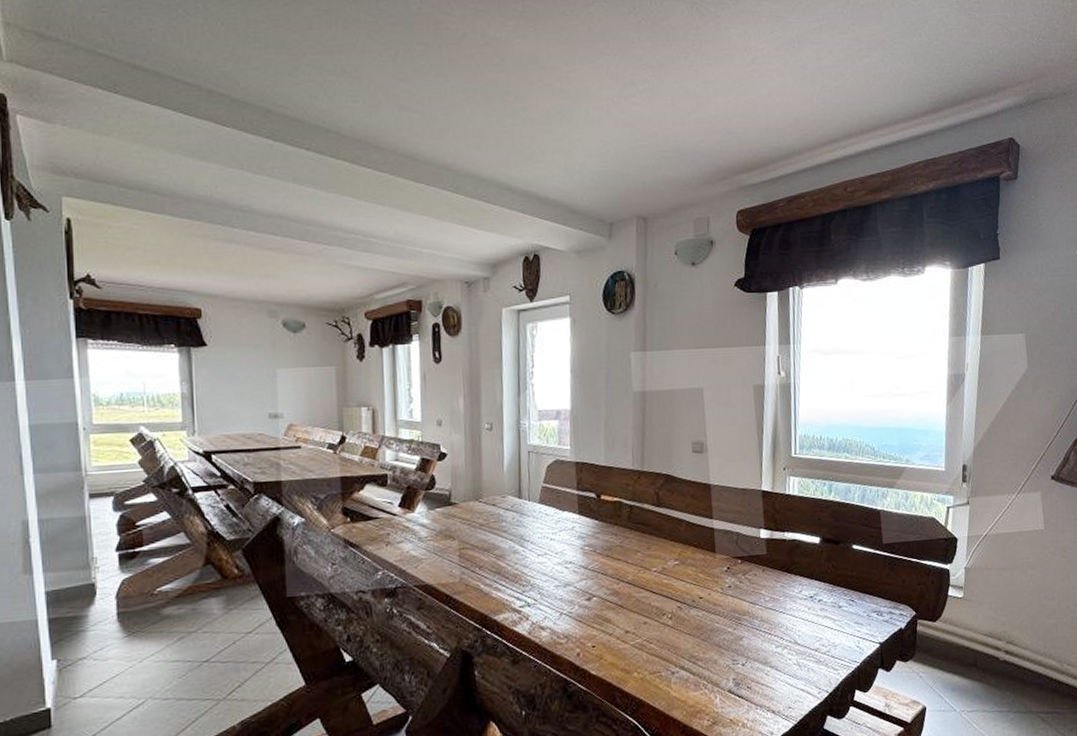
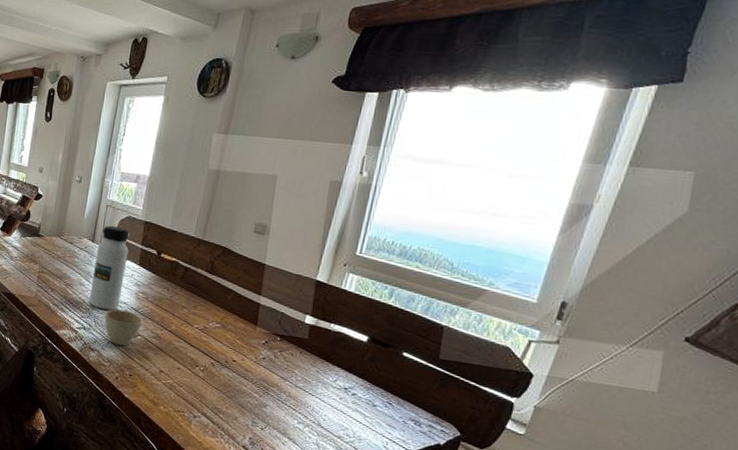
water bottle: none [526,473,565,577] -> present [89,225,130,311]
cup: none [549,571,595,615] -> present [104,309,143,346]

